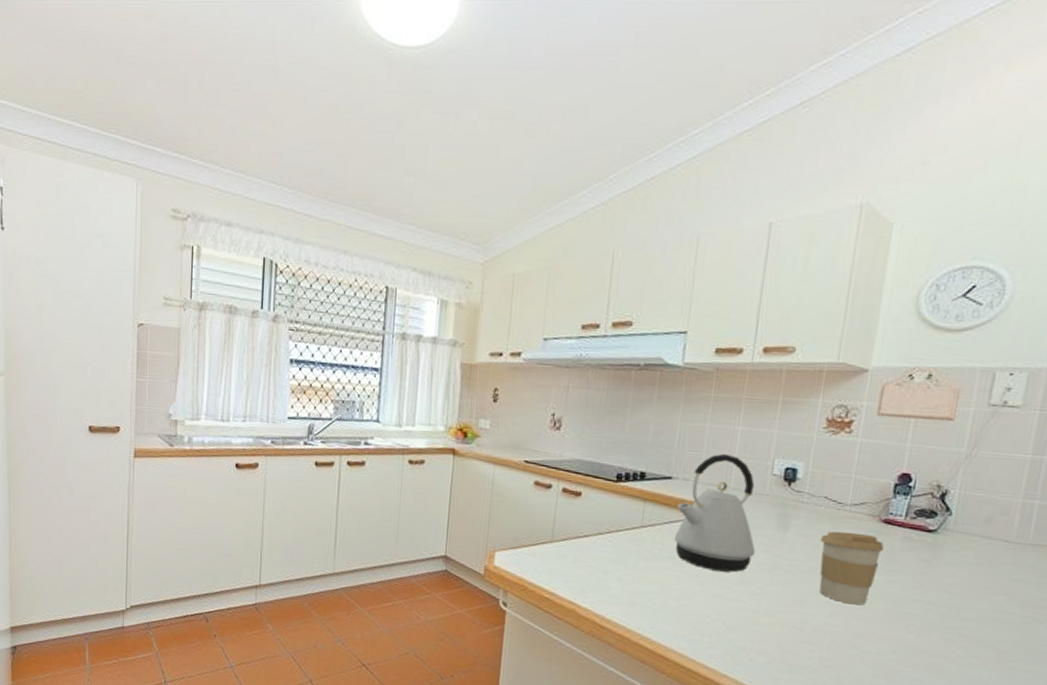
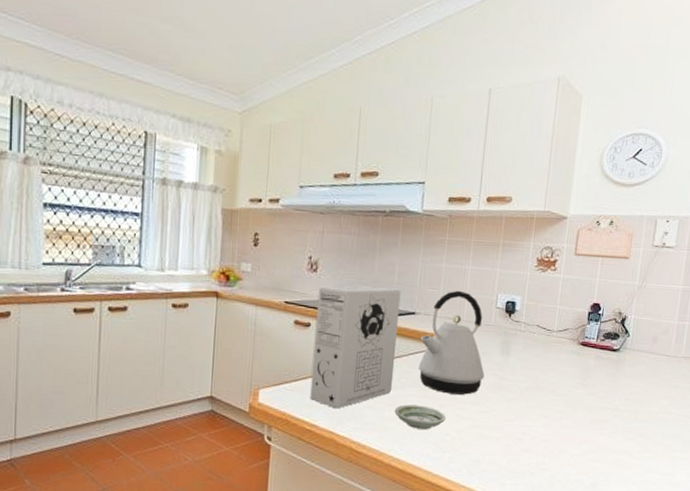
cereal box: none [549,445,656,578] -> present [310,285,401,409]
saucer: none [644,578,707,608] -> present [394,404,446,430]
coffee cup: present [819,531,884,606] -> none [534,354,582,416]

